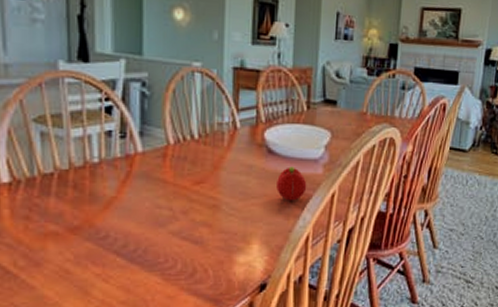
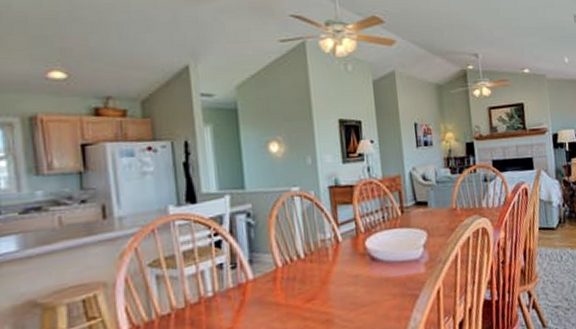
fruit: present [276,166,307,201] -> none [383,270,413,304]

